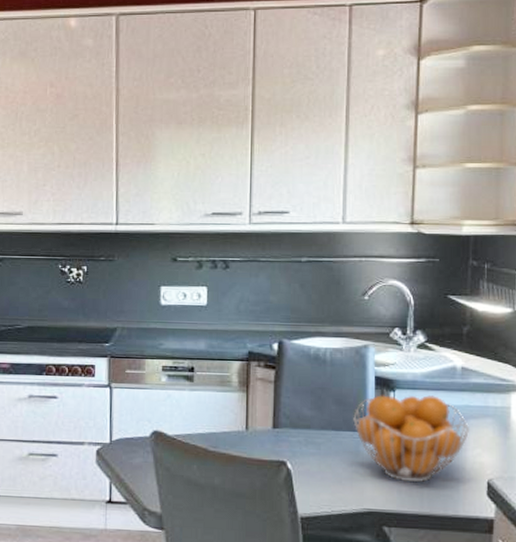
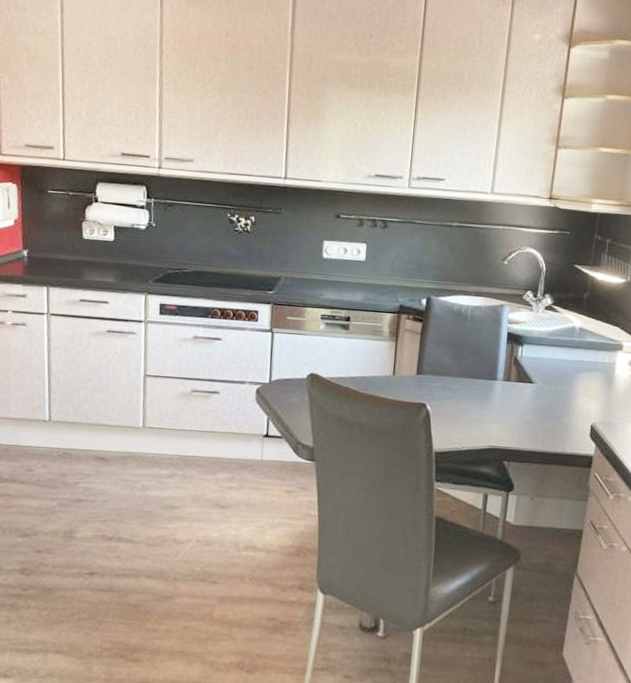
fruit basket: present [353,395,470,483] -> none [486,349,582,425]

